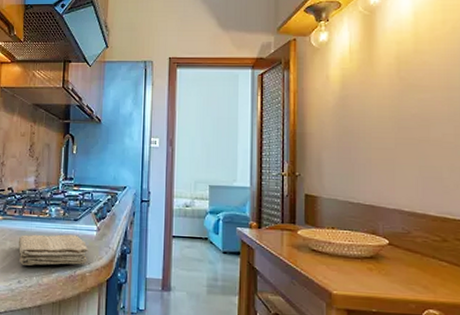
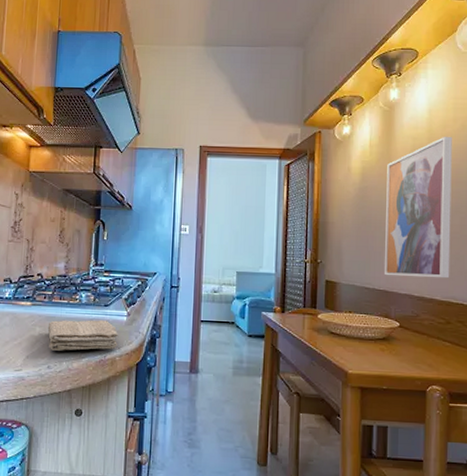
wall art: none [369,39,445,192] -> present [383,136,452,279]

